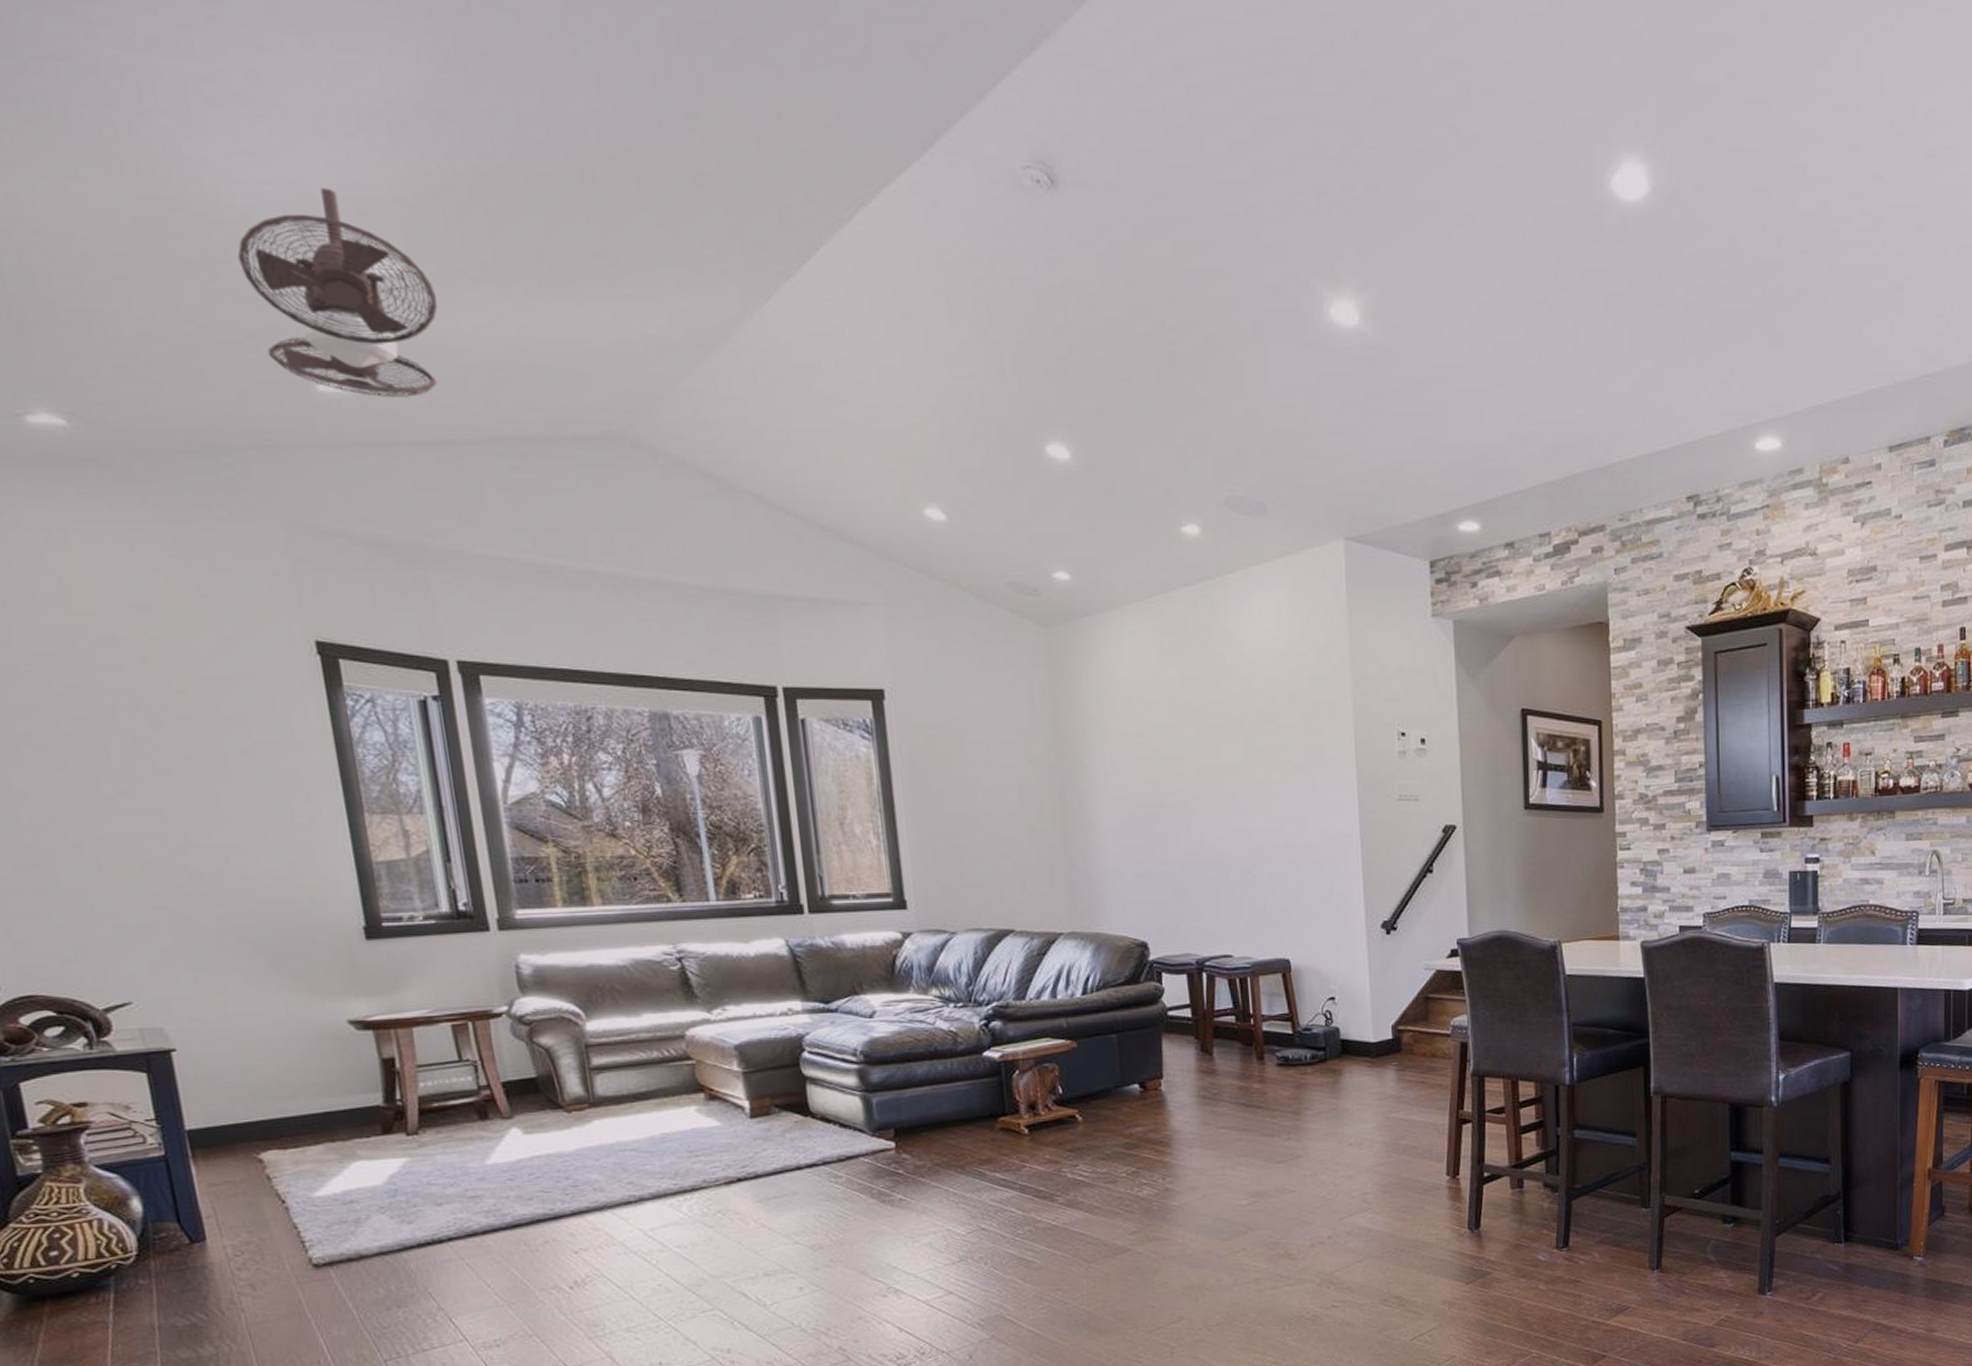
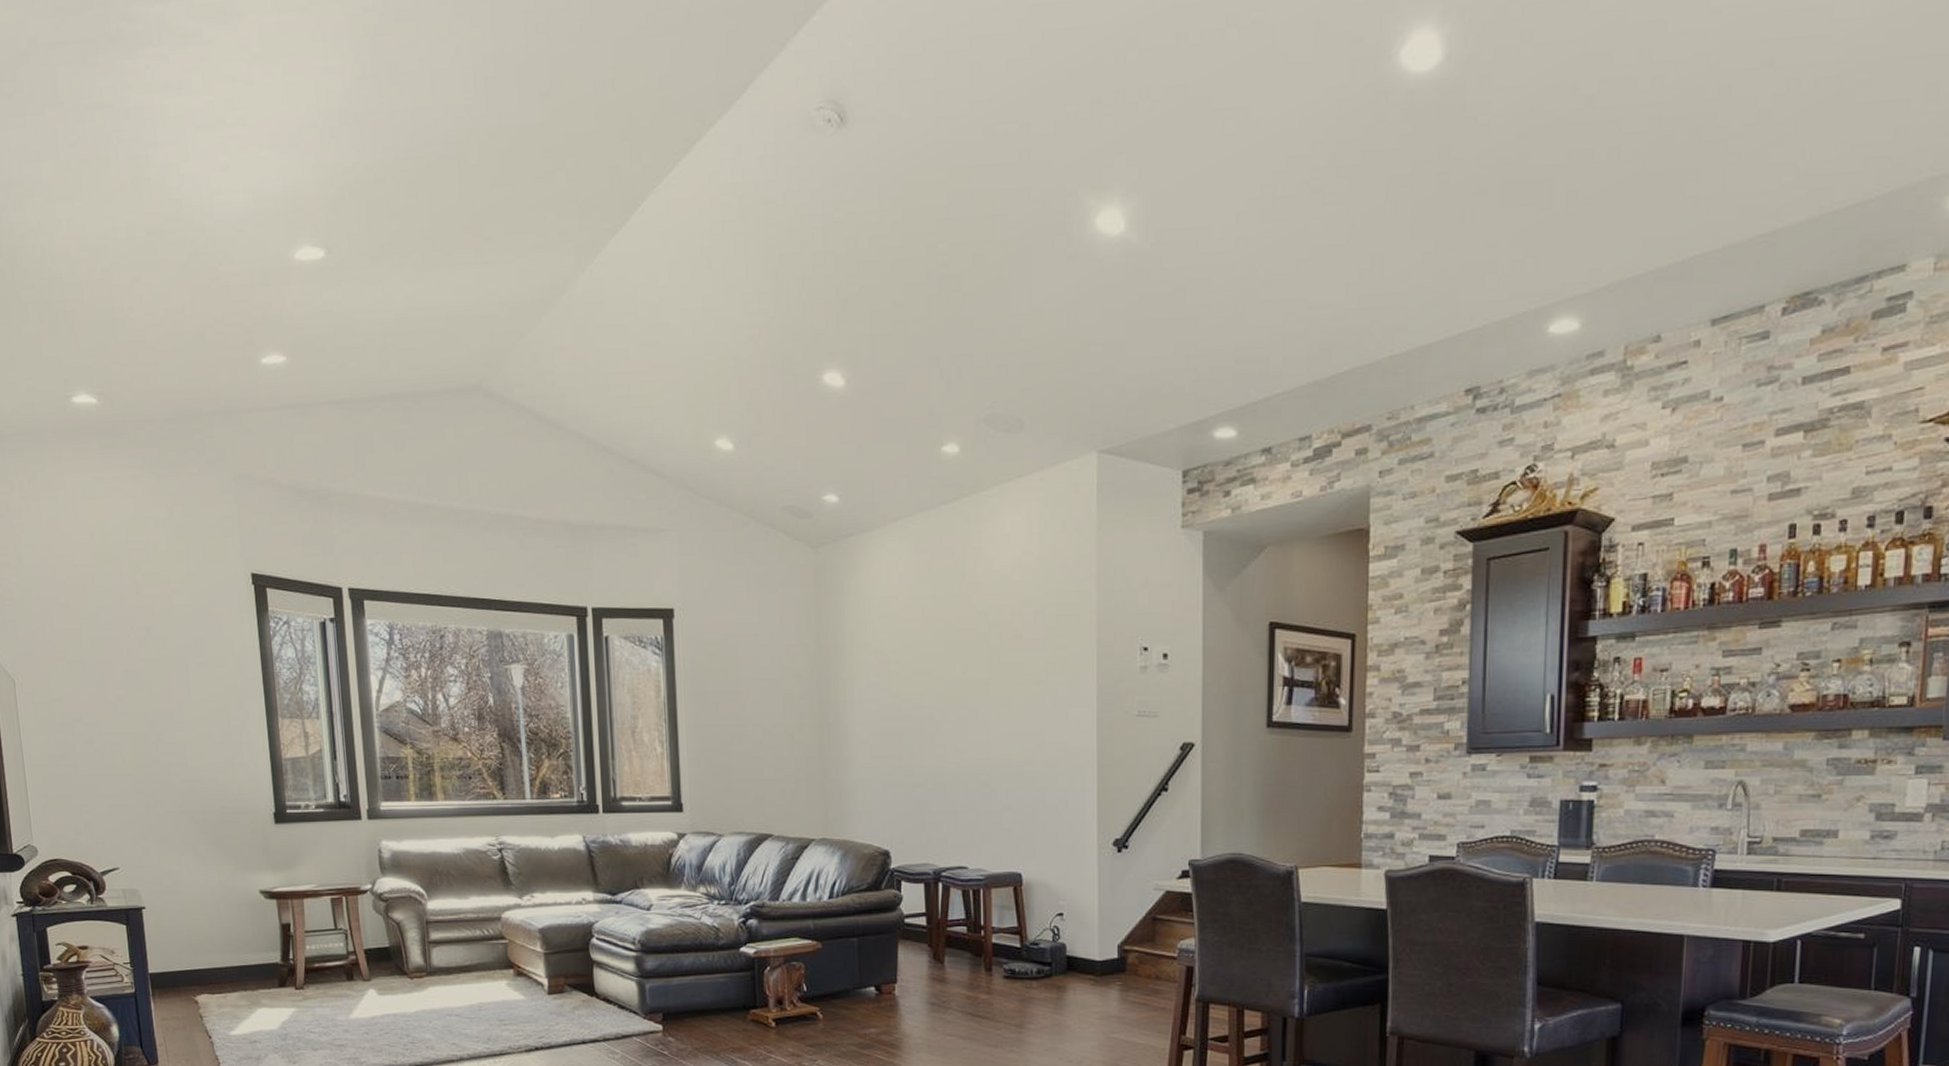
ceiling fan: present [237,188,437,397] -> none [212,191,348,365]

